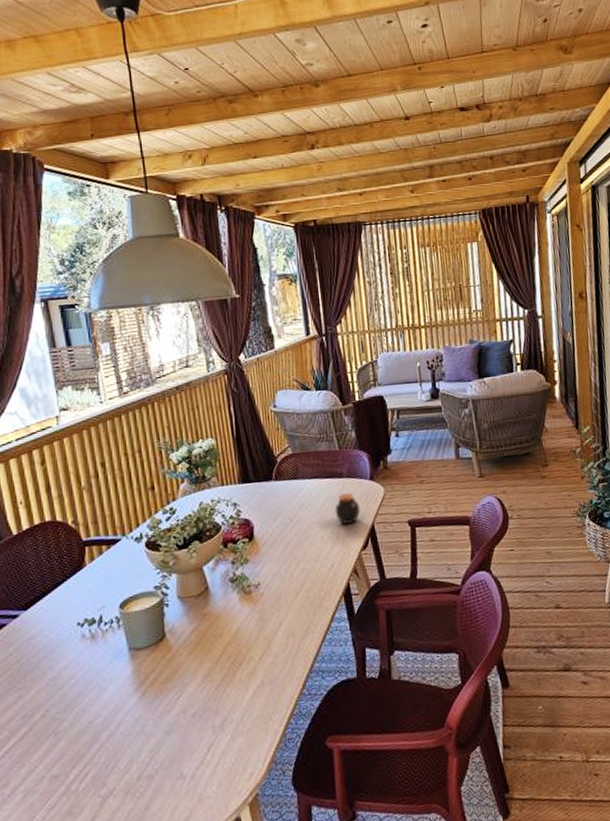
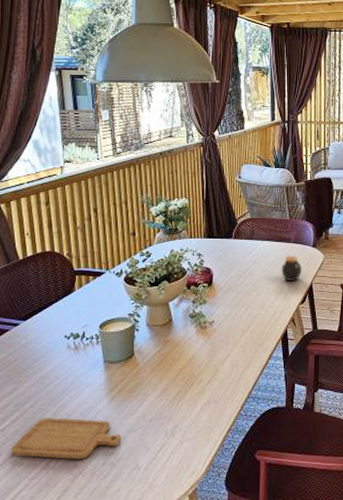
chopping board: none [19,722,159,783] -> present [10,418,122,460]

